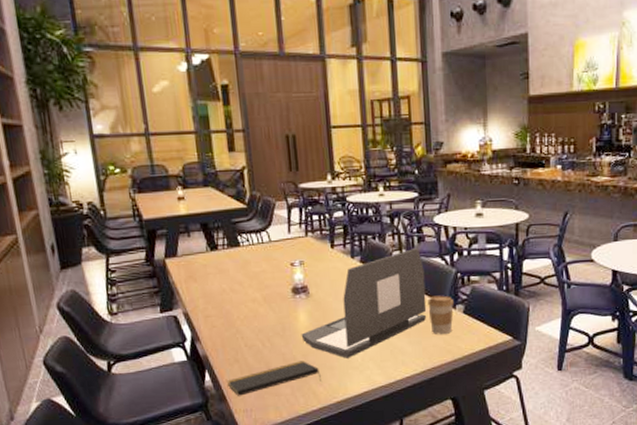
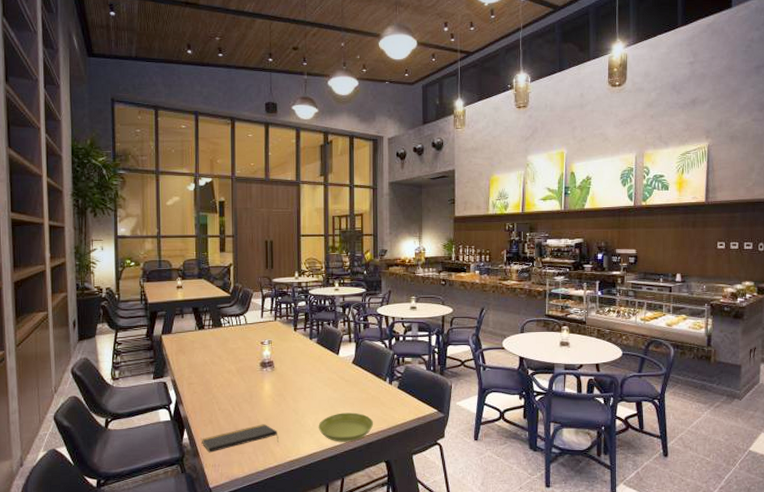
laptop: present [301,247,427,358] -> none [265,332,368,423]
saucer: none [368,343,435,379] -> present [318,412,373,442]
coffee cup: present [427,295,455,335] -> none [369,373,391,406]

